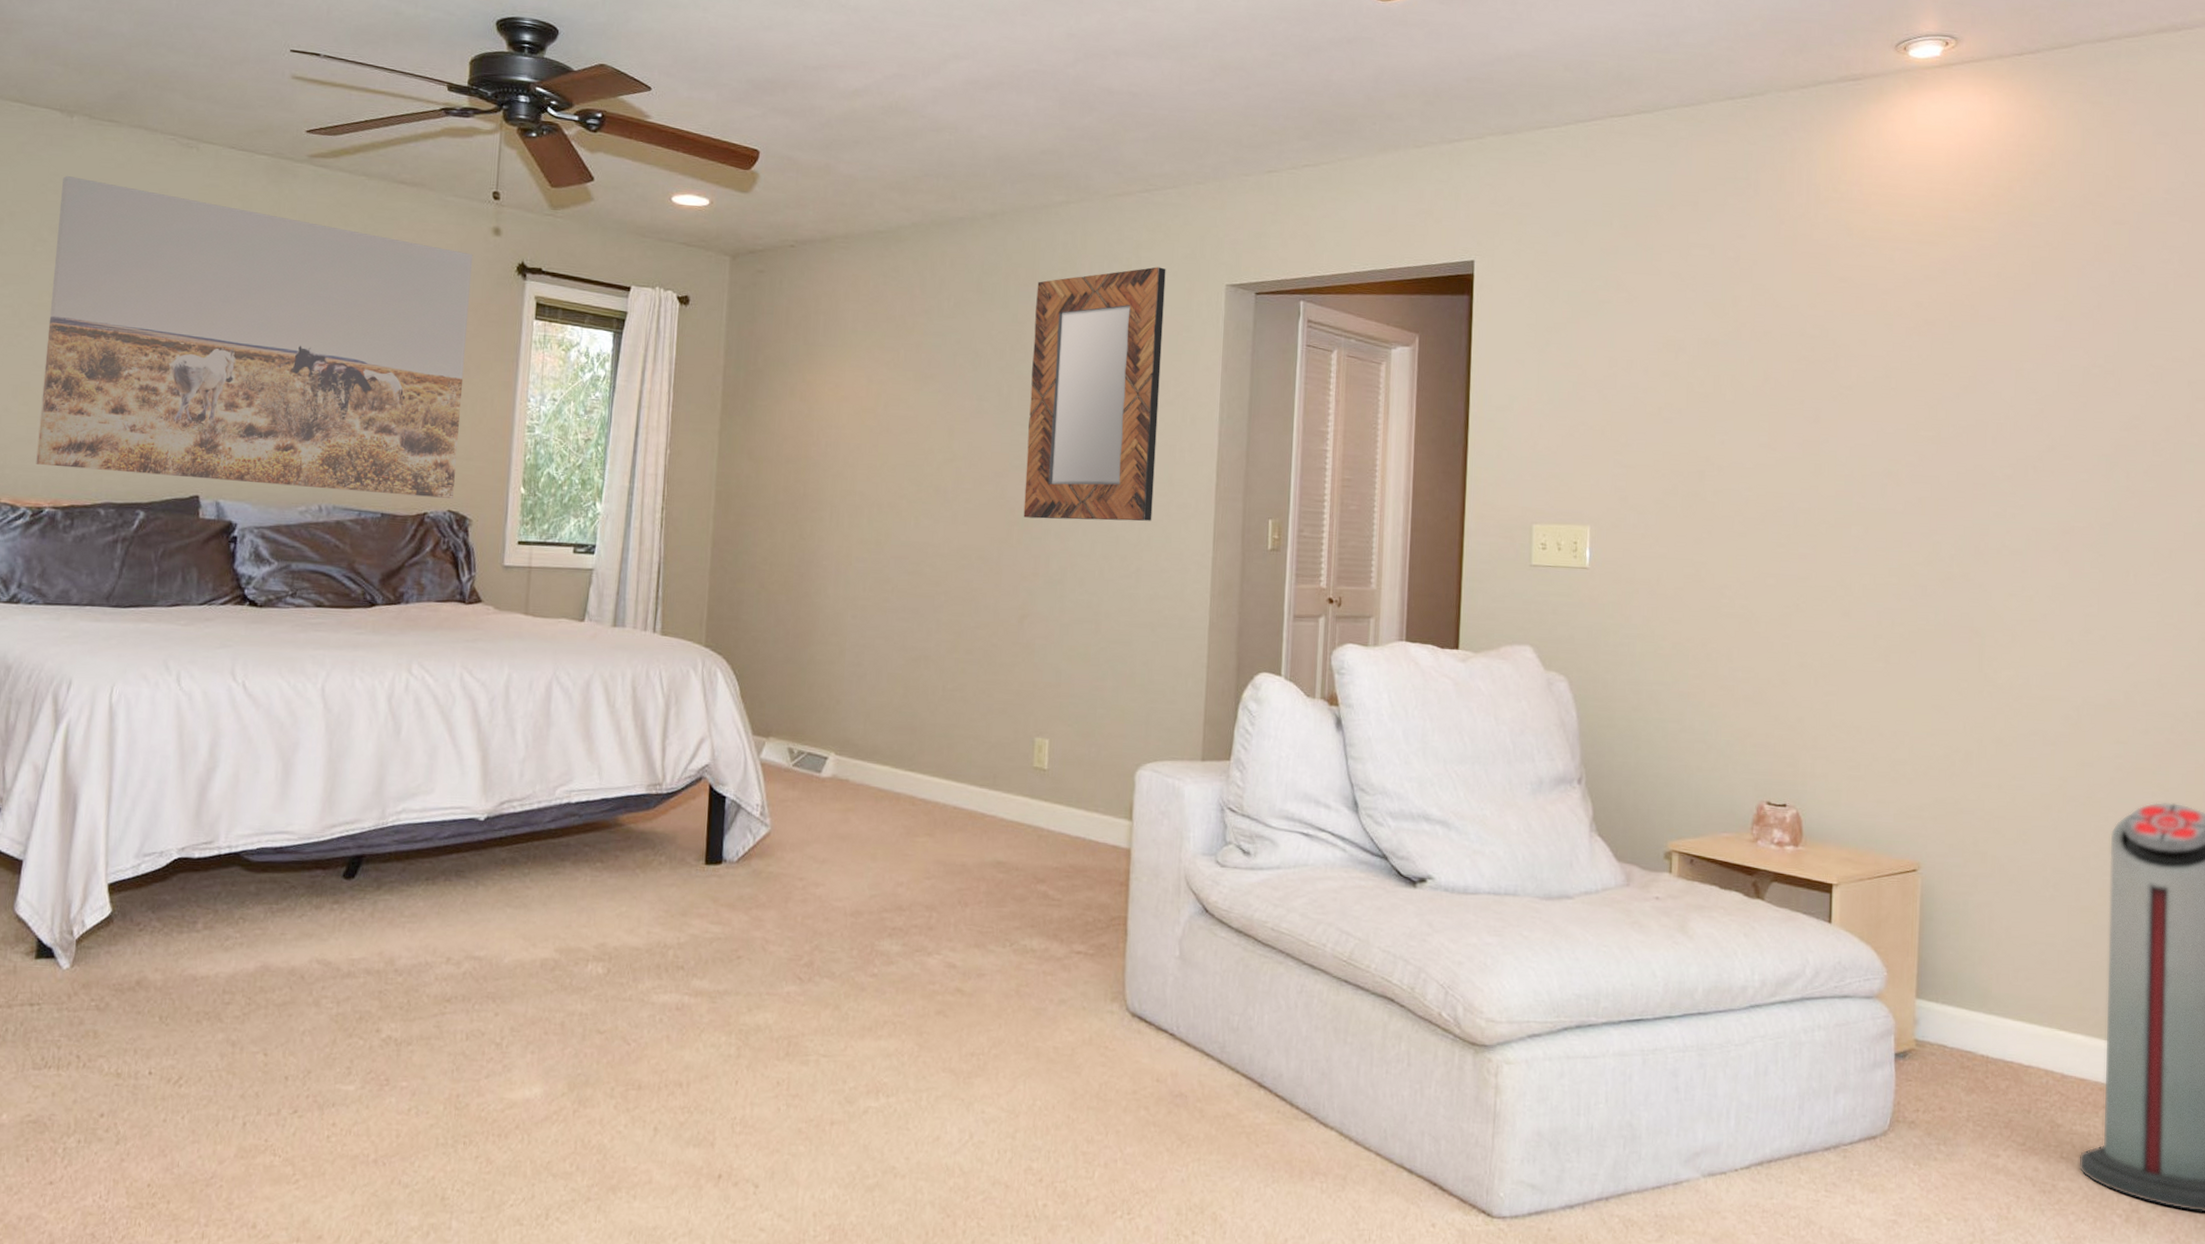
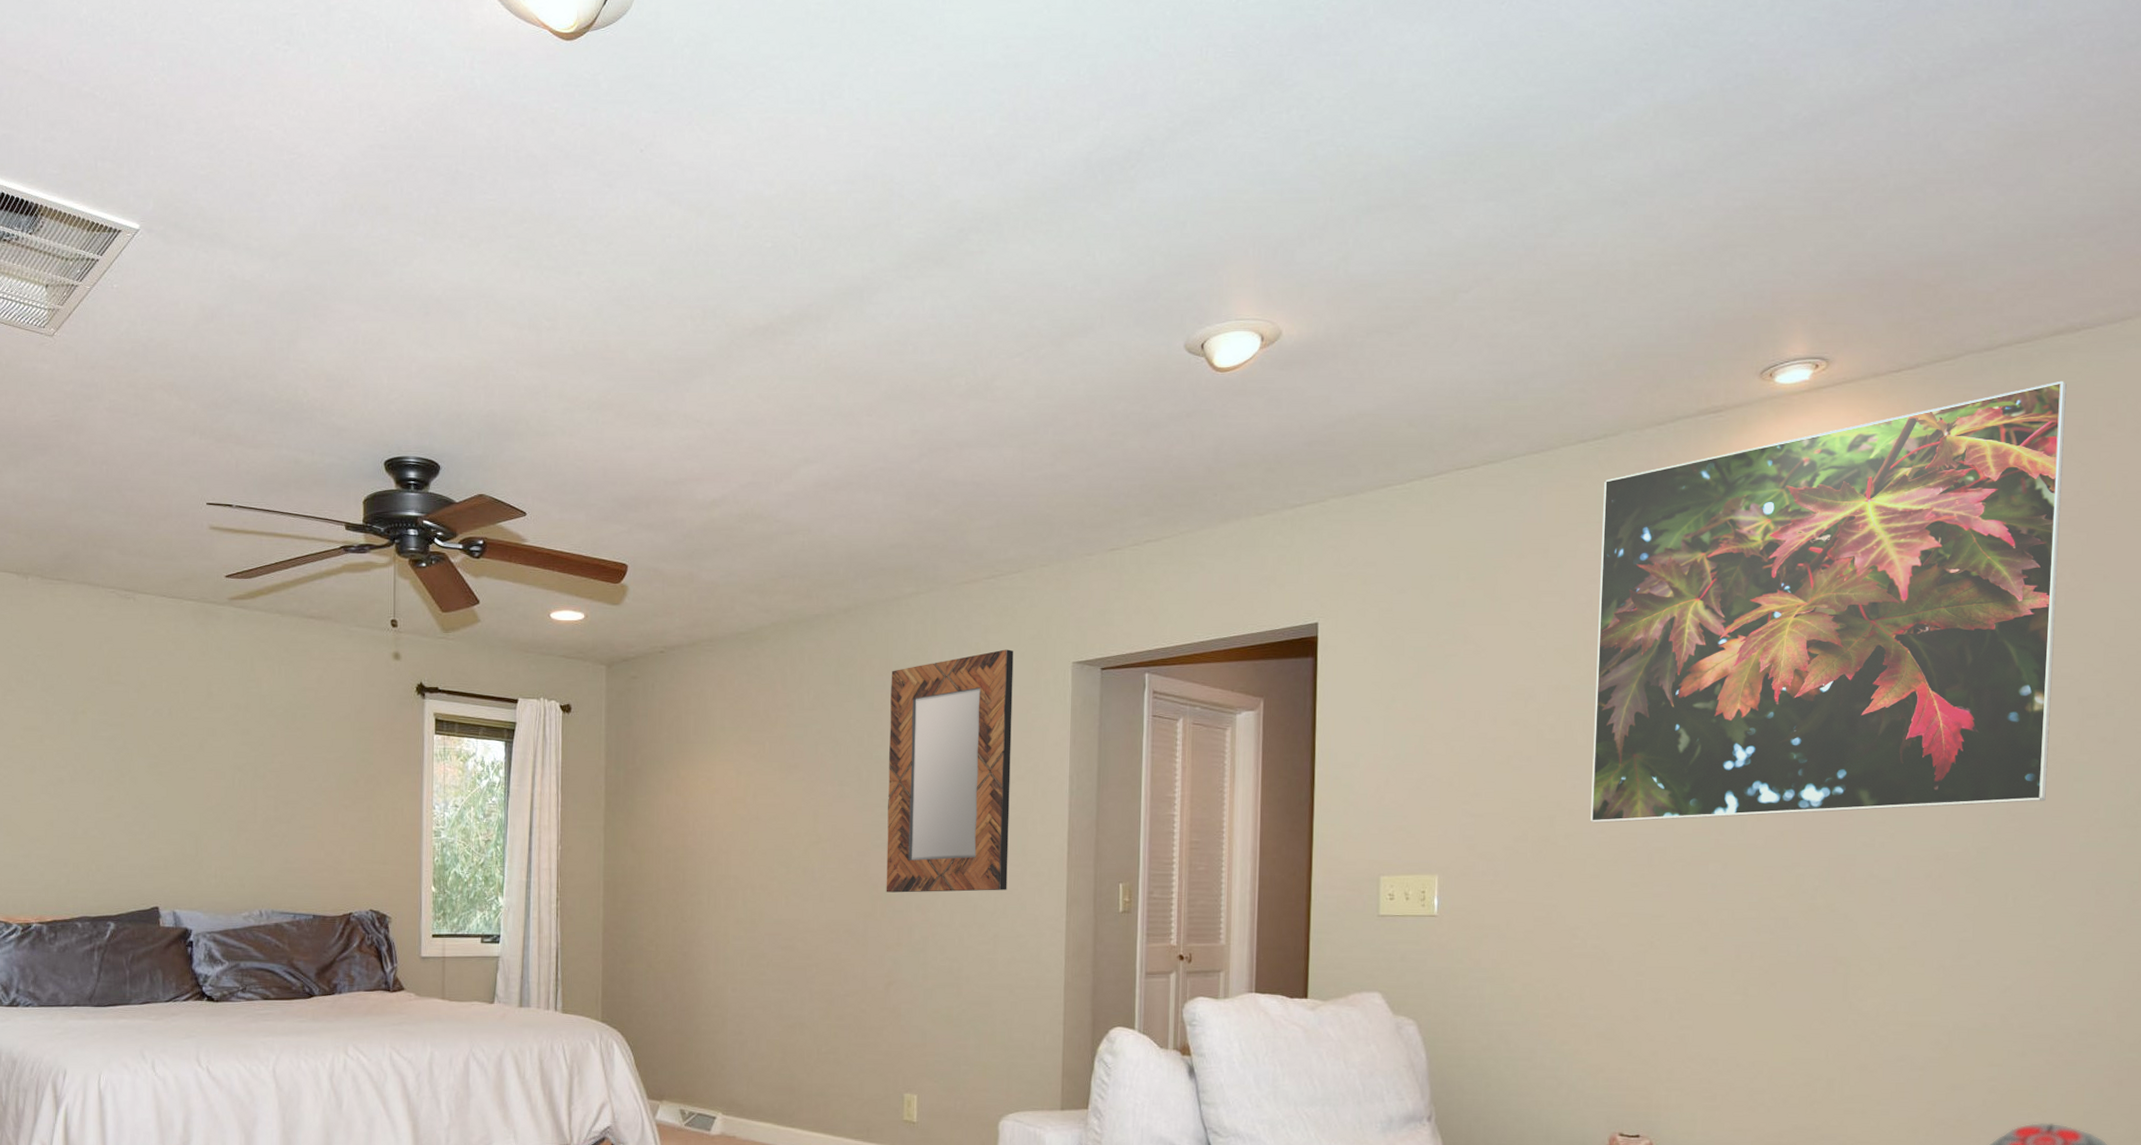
wall art: present [36,175,473,498] -> none [22,631,377,899]
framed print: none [1738,76,2170,481] -> present [1590,380,2067,823]

